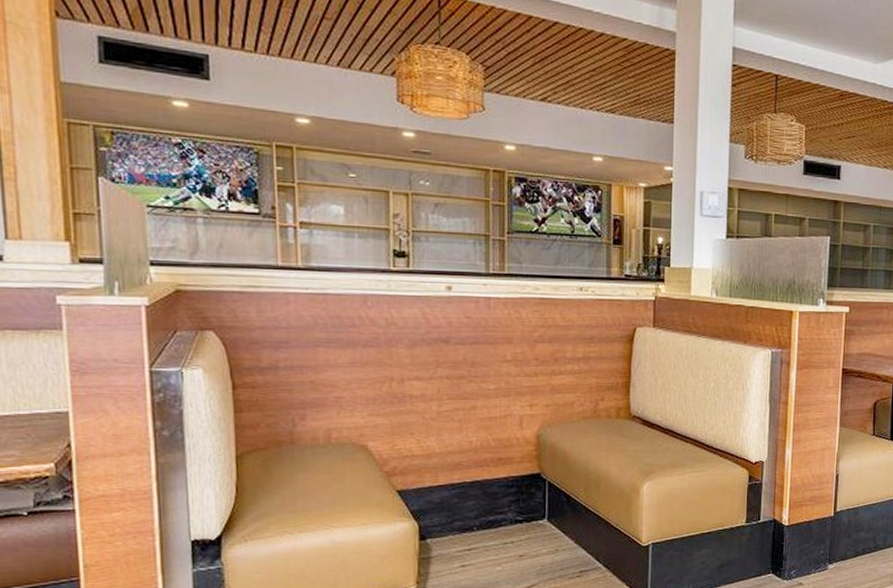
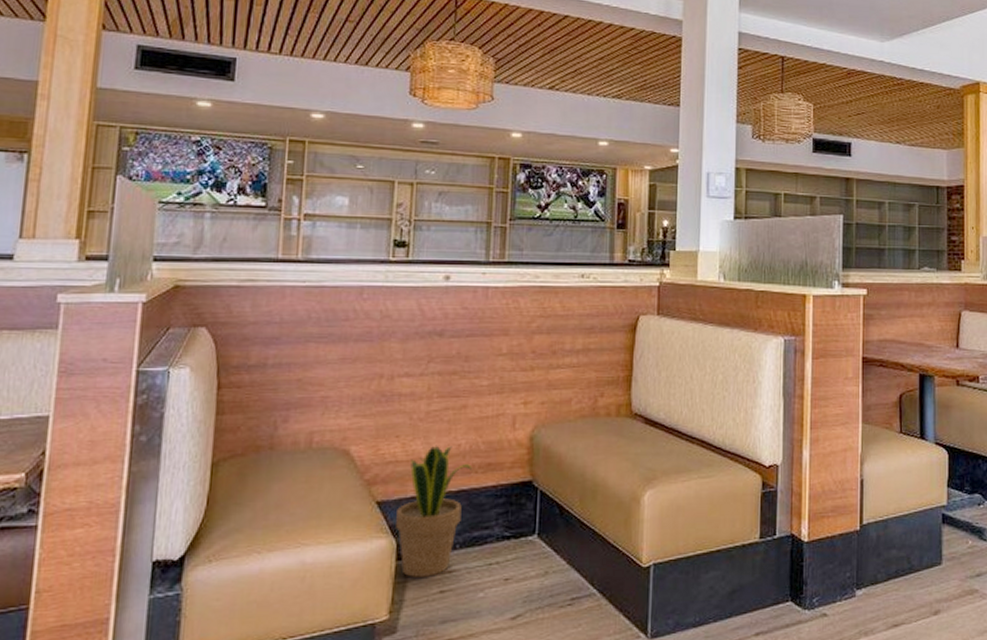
potted plant: none [417,441,485,554] -> present [396,445,473,577]

